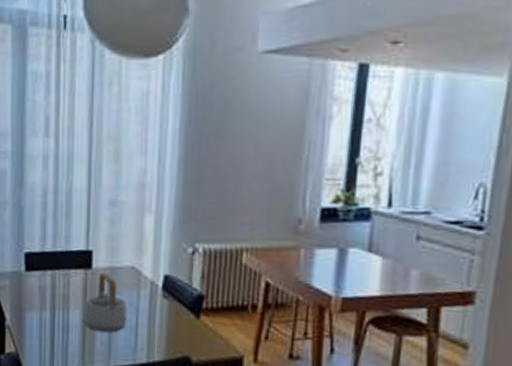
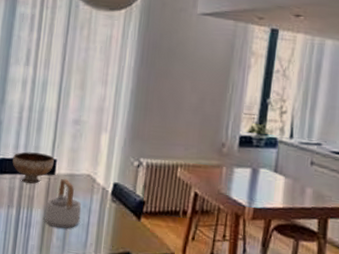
bowl: none [40,243,90,281] -> present [12,151,54,184]

